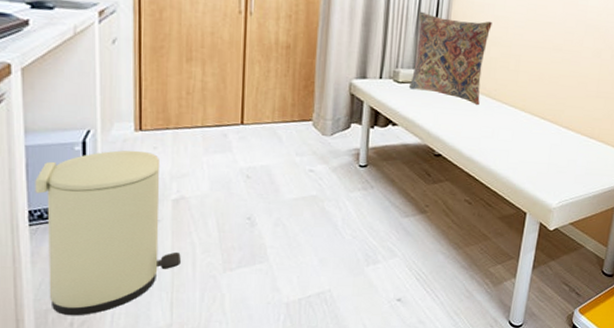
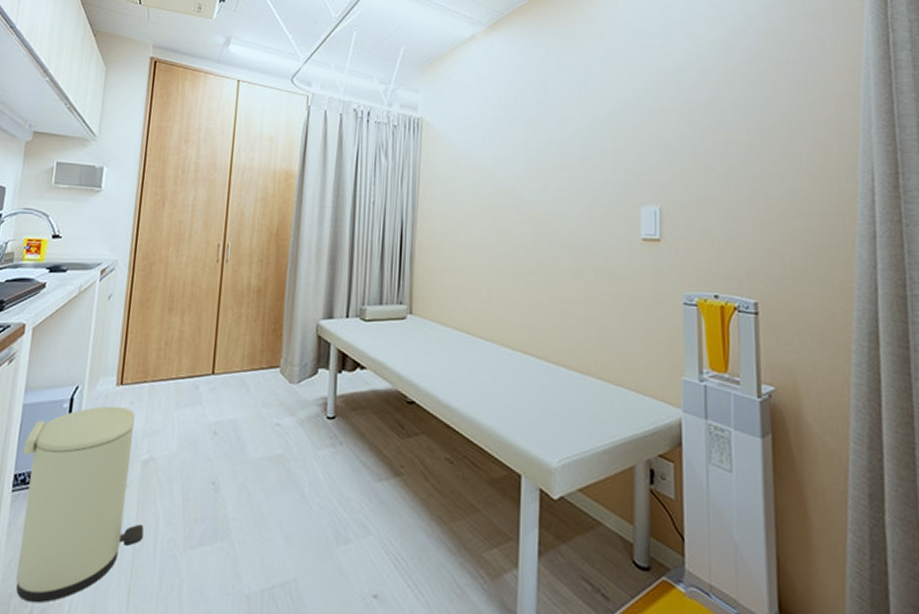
pillow: present [409,11,492,106] -> none [377,245,458,342]

